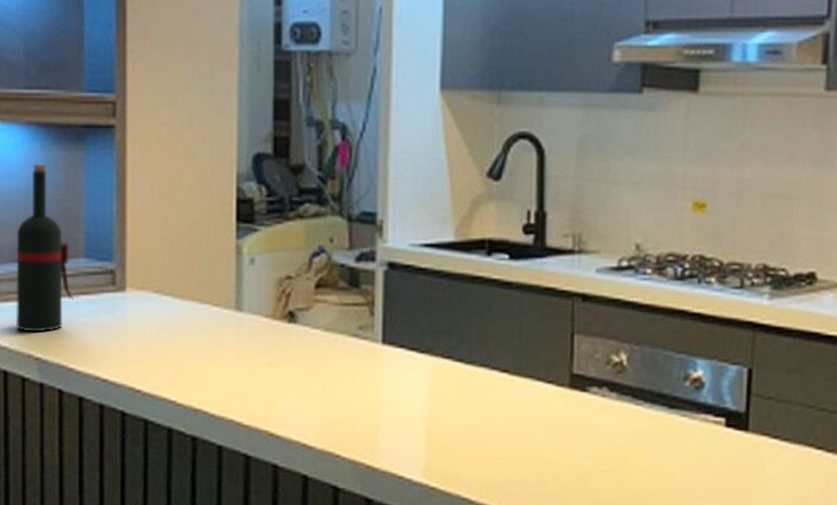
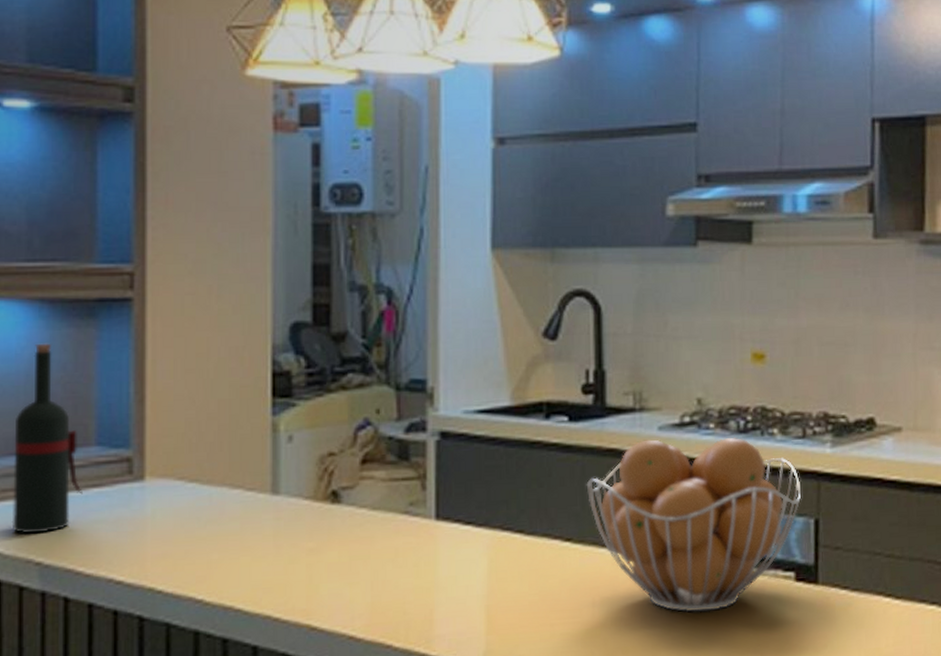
fruit basket: none [524,281,737,448] -> present [586,437,802,613]

